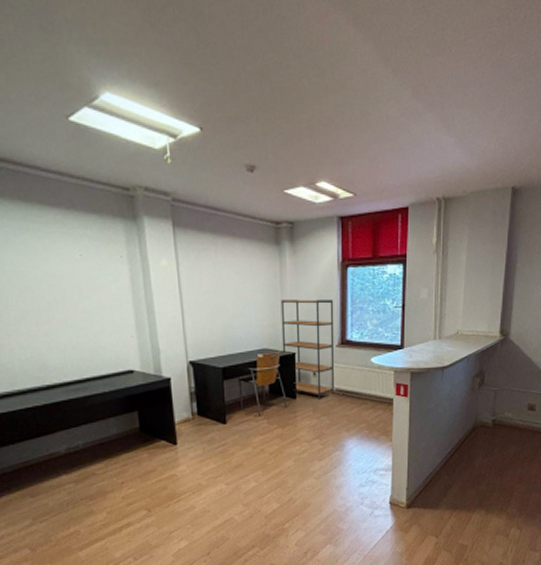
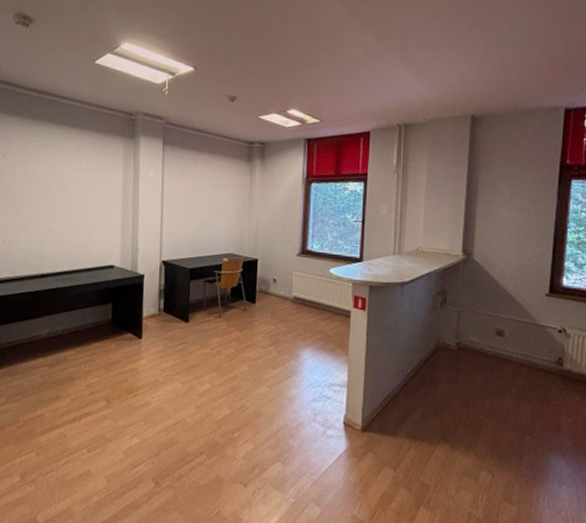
bookshelf: present [280,300,335,399] -> none [246,210,297,306]

